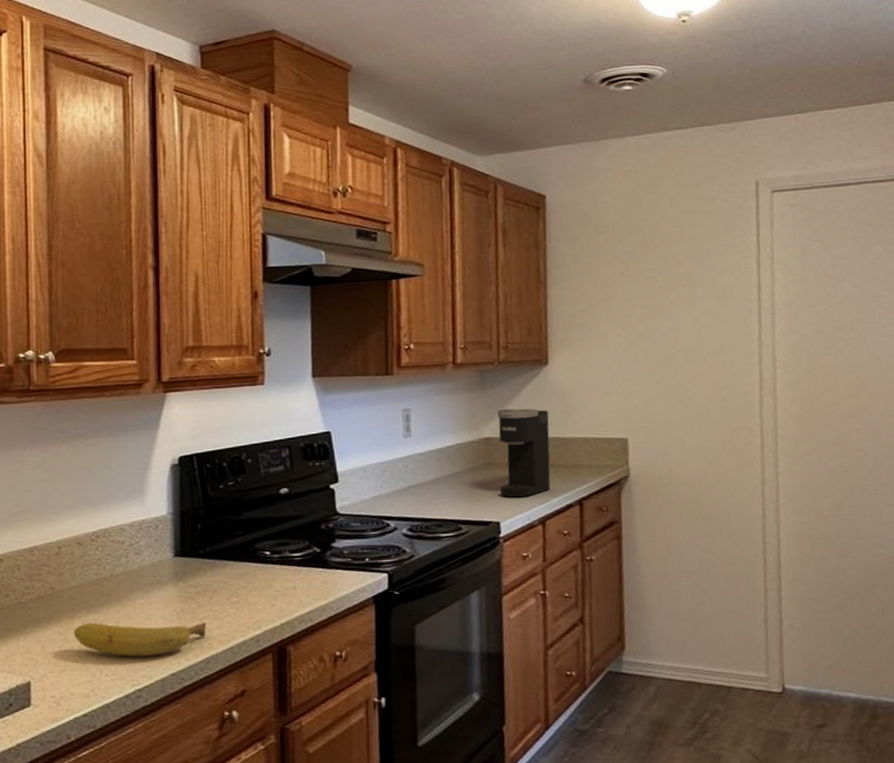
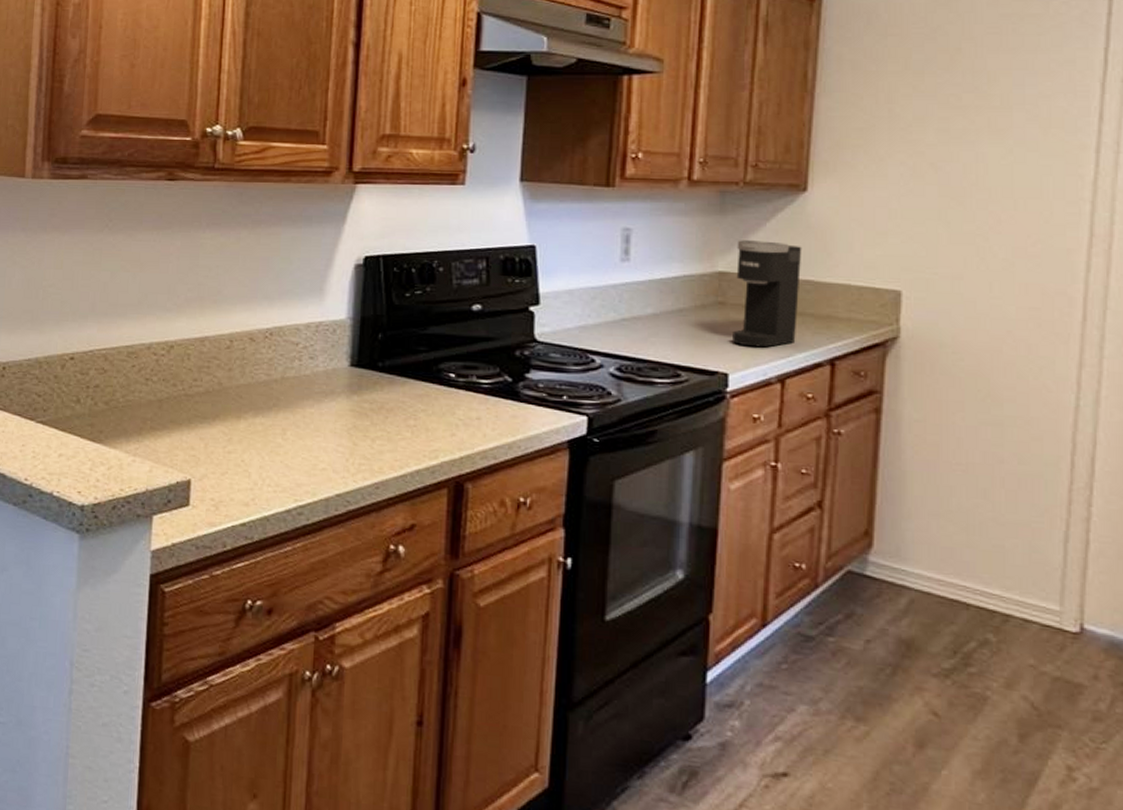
fruit: present [74,622,207,657] -> none [239,425,379,472]

